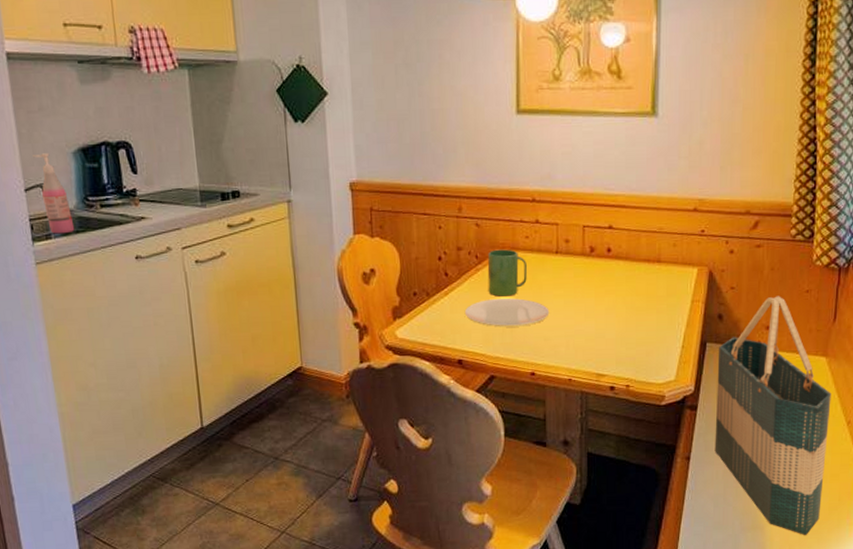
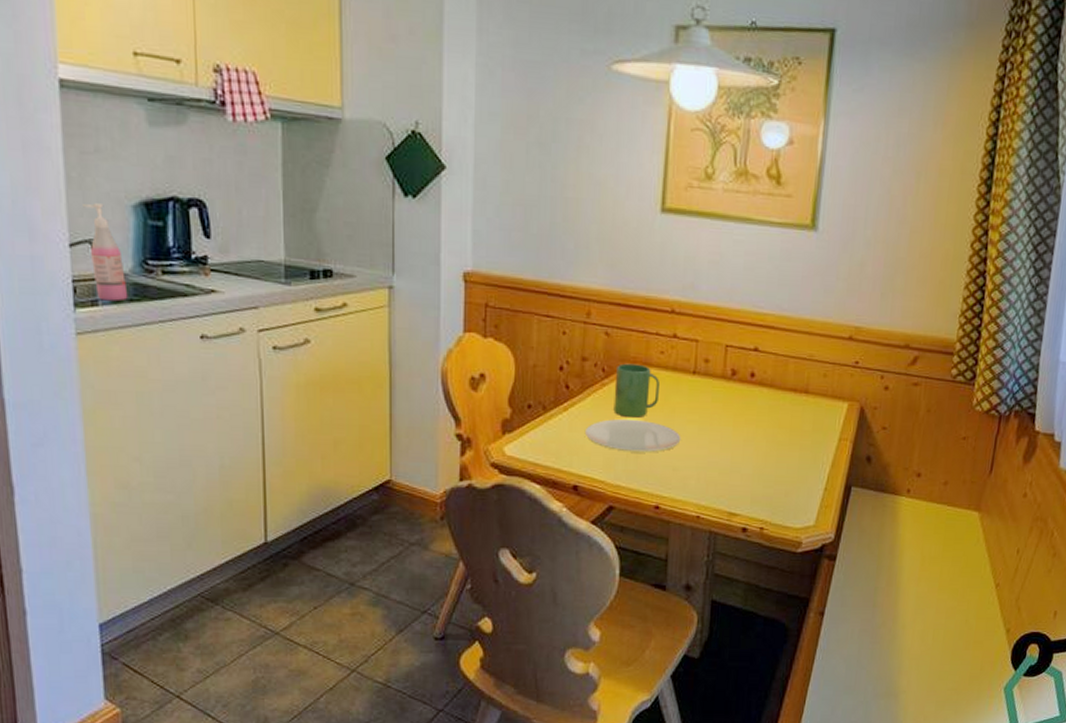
tote bag: present [714,296,831,536] -> none [851,441,981,707]

